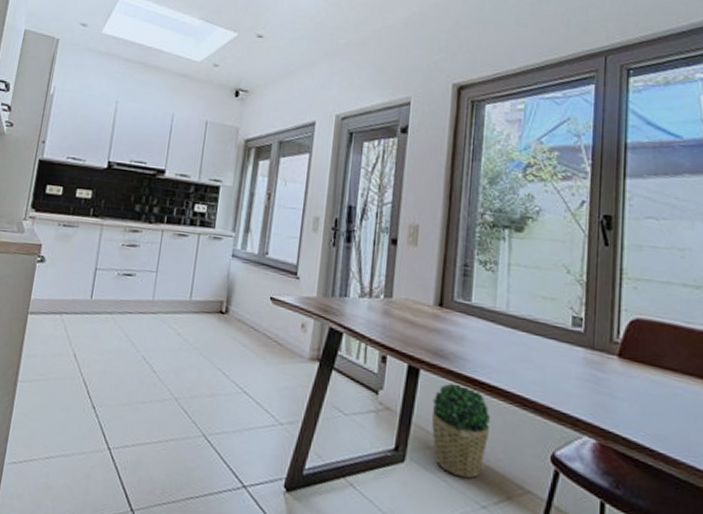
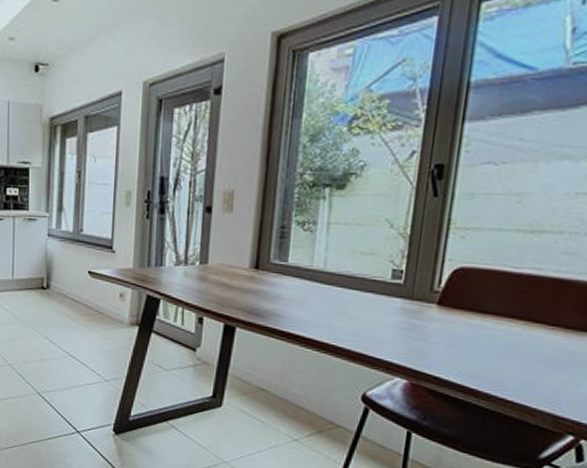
potted plant: present [431,382,491,479] -> none [247,336,305,418]

